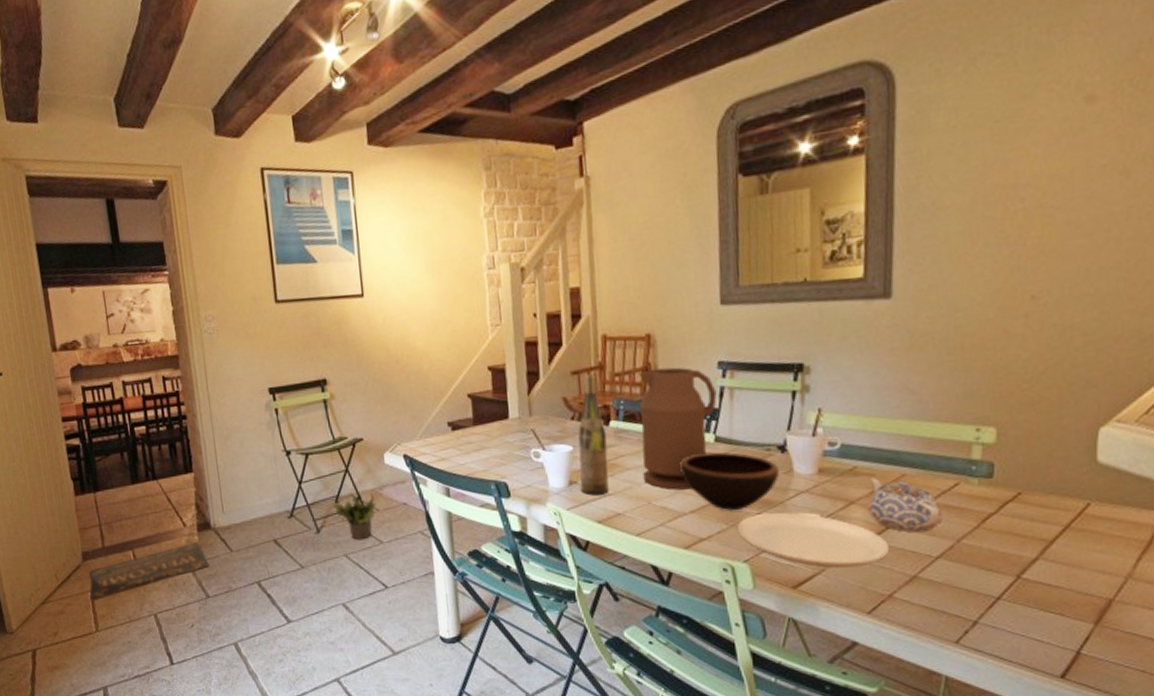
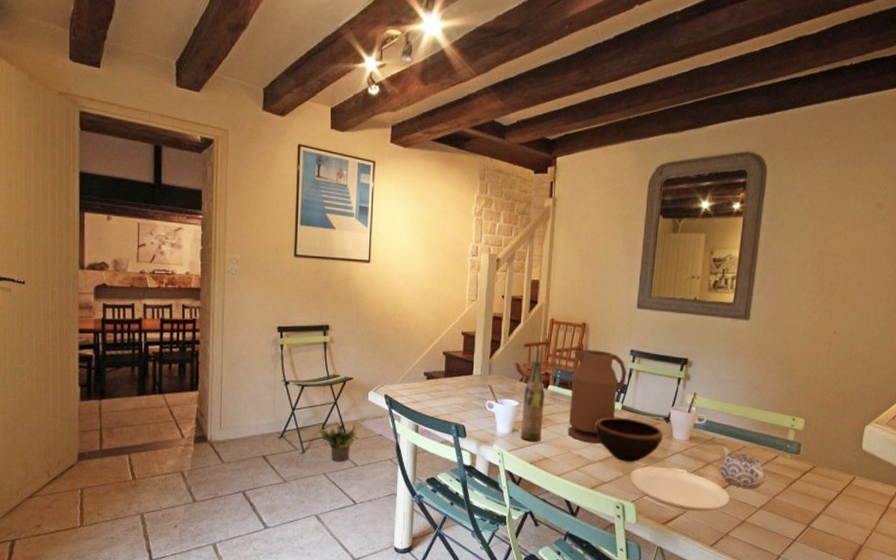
doormat: present [89,541,210,602] -> none [80,451,201,499]

